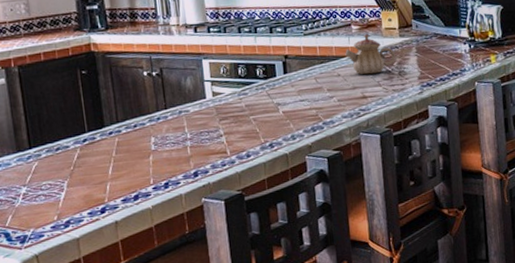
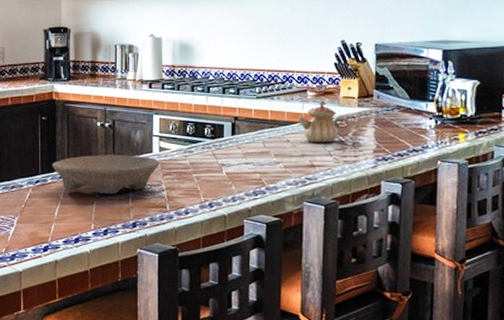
bowl: none [99,102,215,146] -> present [52,155,159,194]

